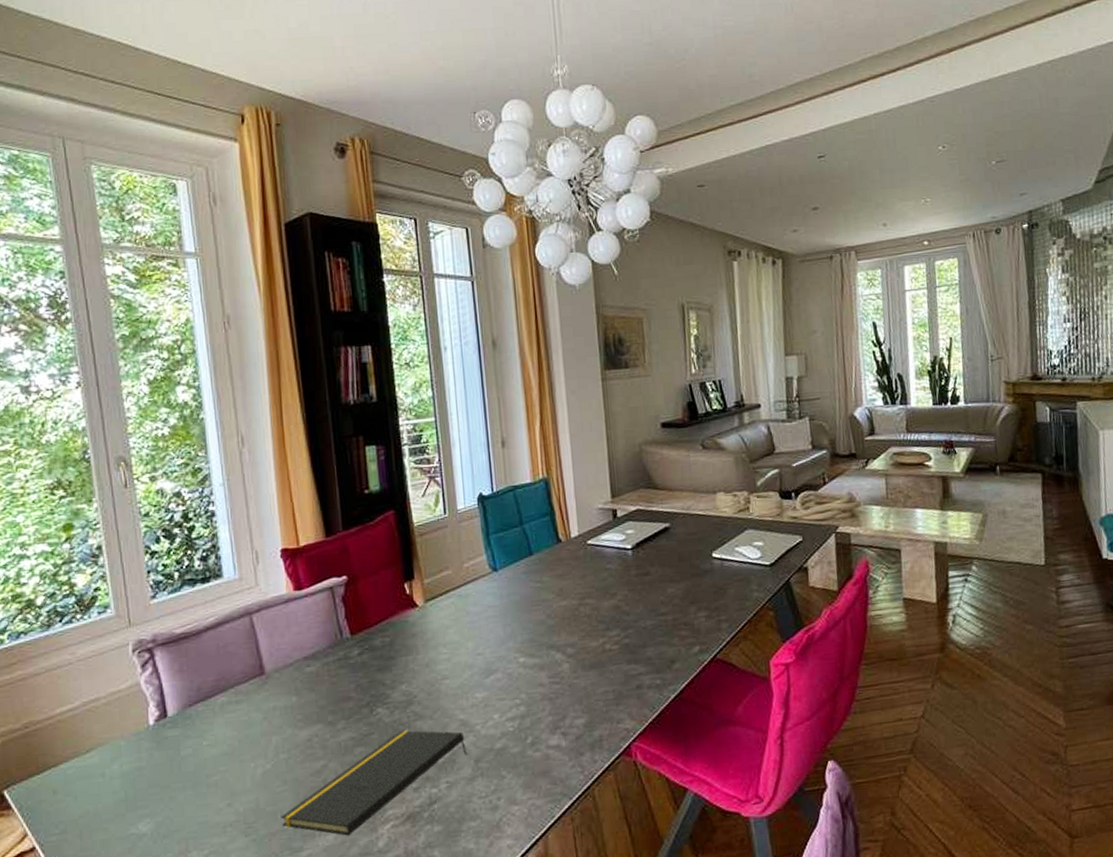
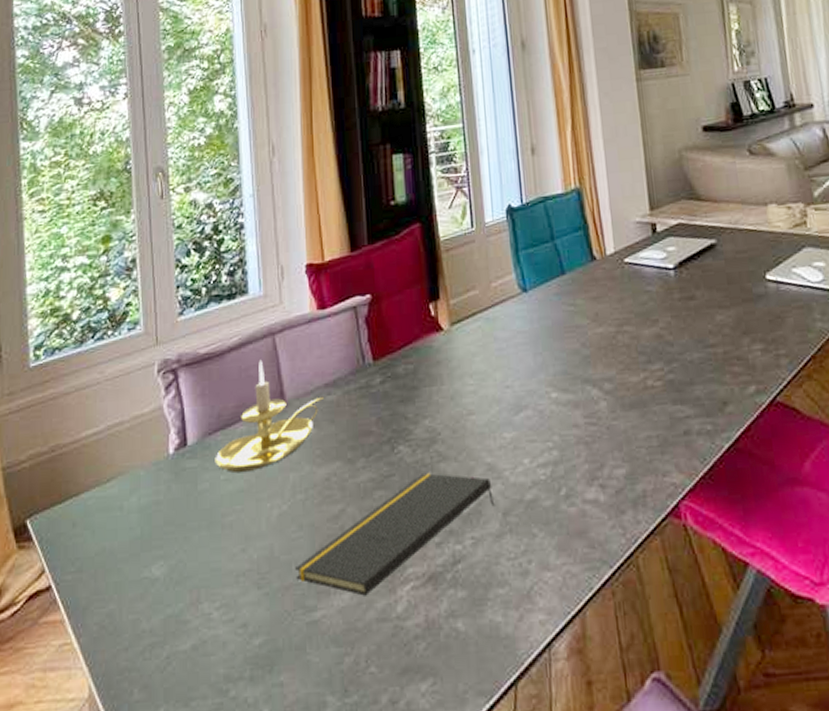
candle holder: none [196,637,303,739] -> present [215,359,324,474]

